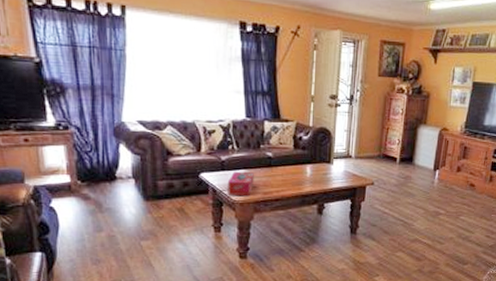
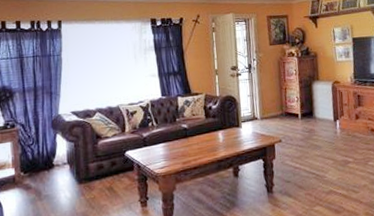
tissue box: present [227,171,254,197] -> none [150,144,174,169]

